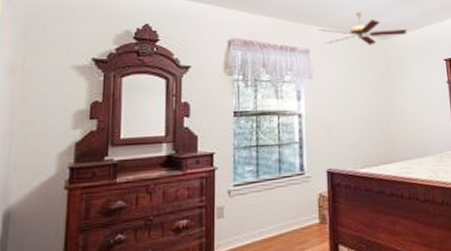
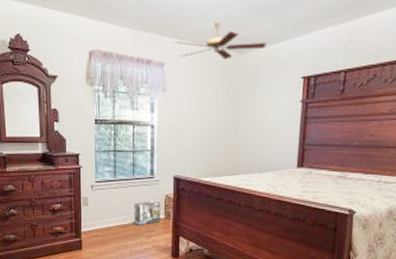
box: none [281,200,315,238] -> present [134,199,161,226]

